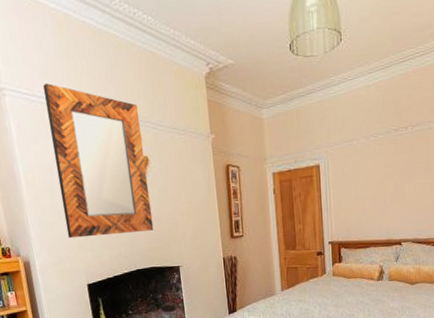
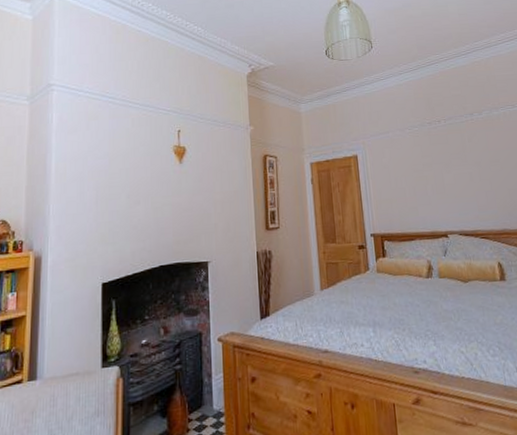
home mirror: present [42,83,154,238] -> none [90,80,184,231]

